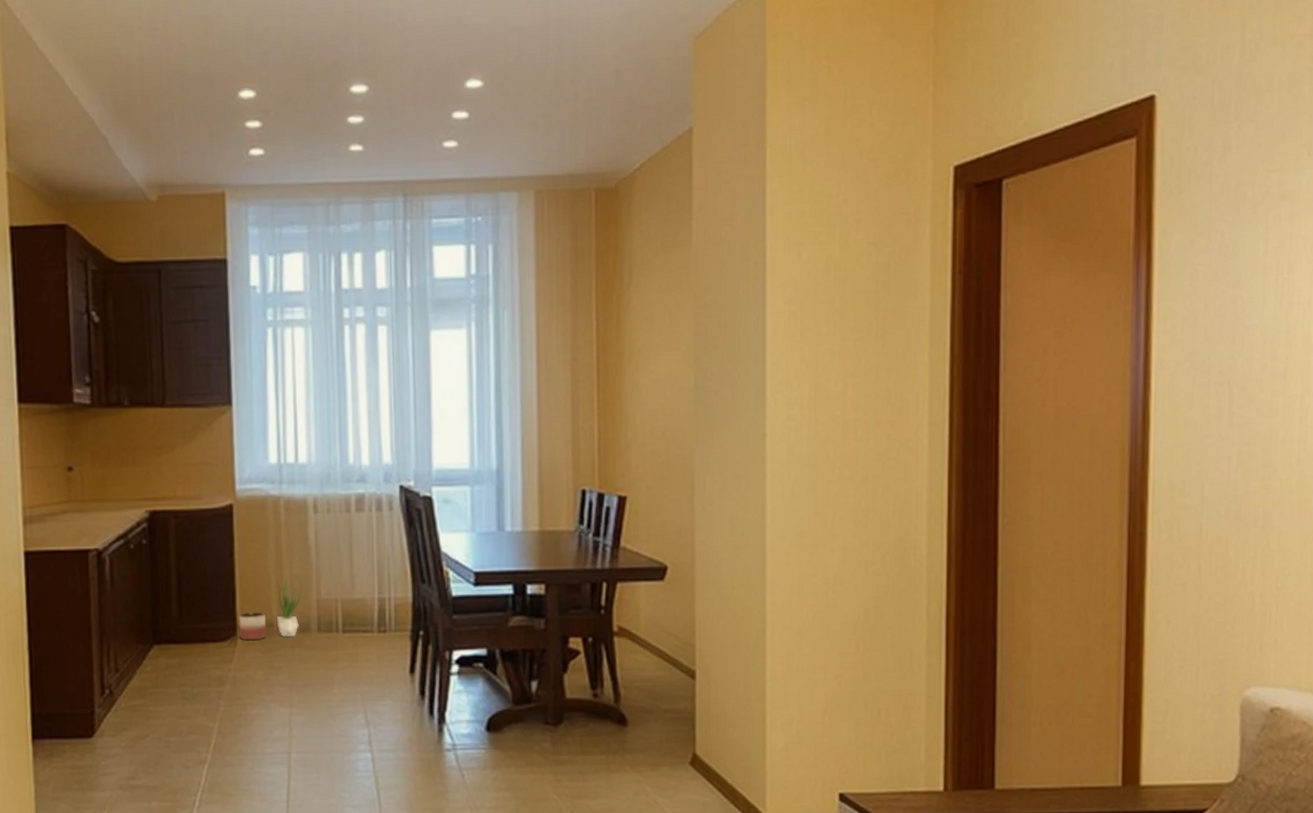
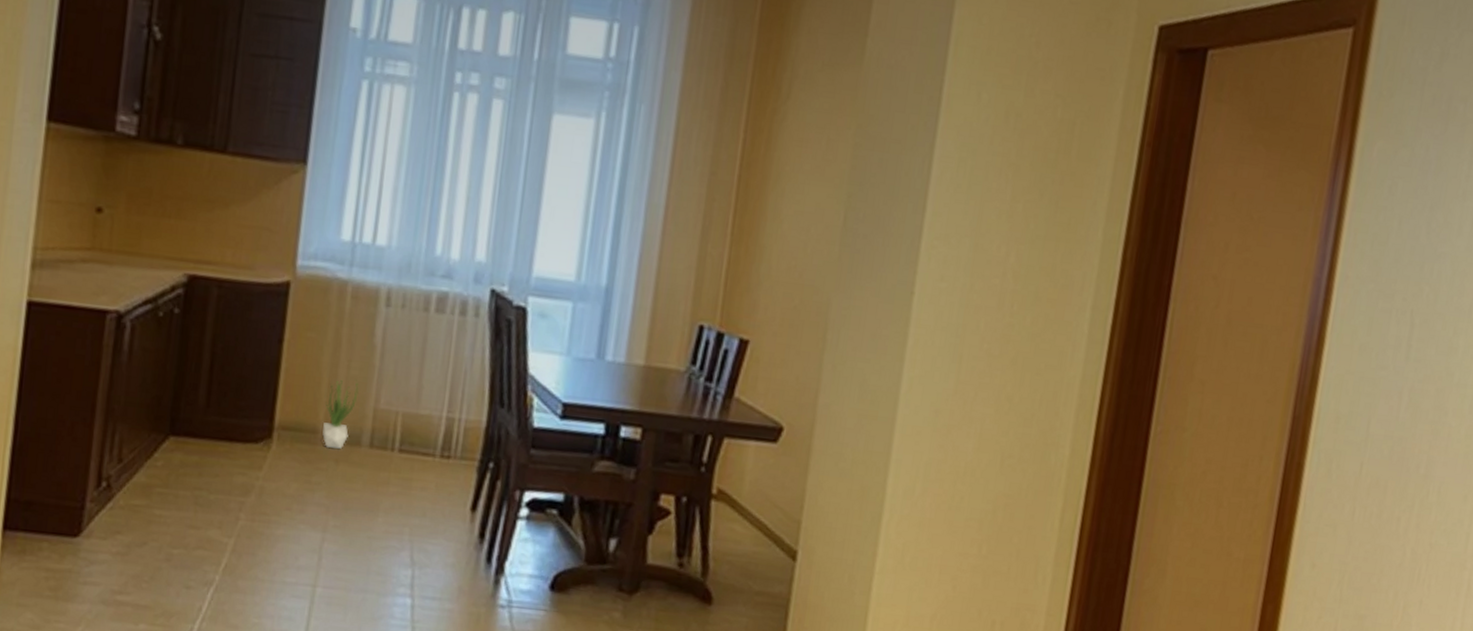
planter: present [238,613,267,641] -> none [275,412,310,448]

